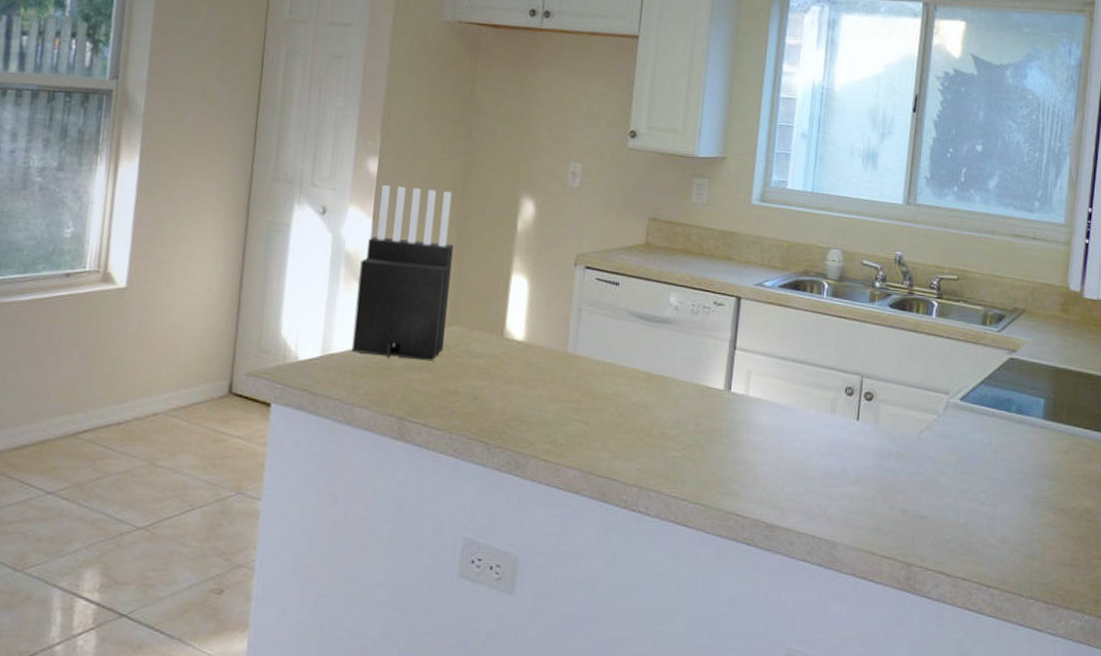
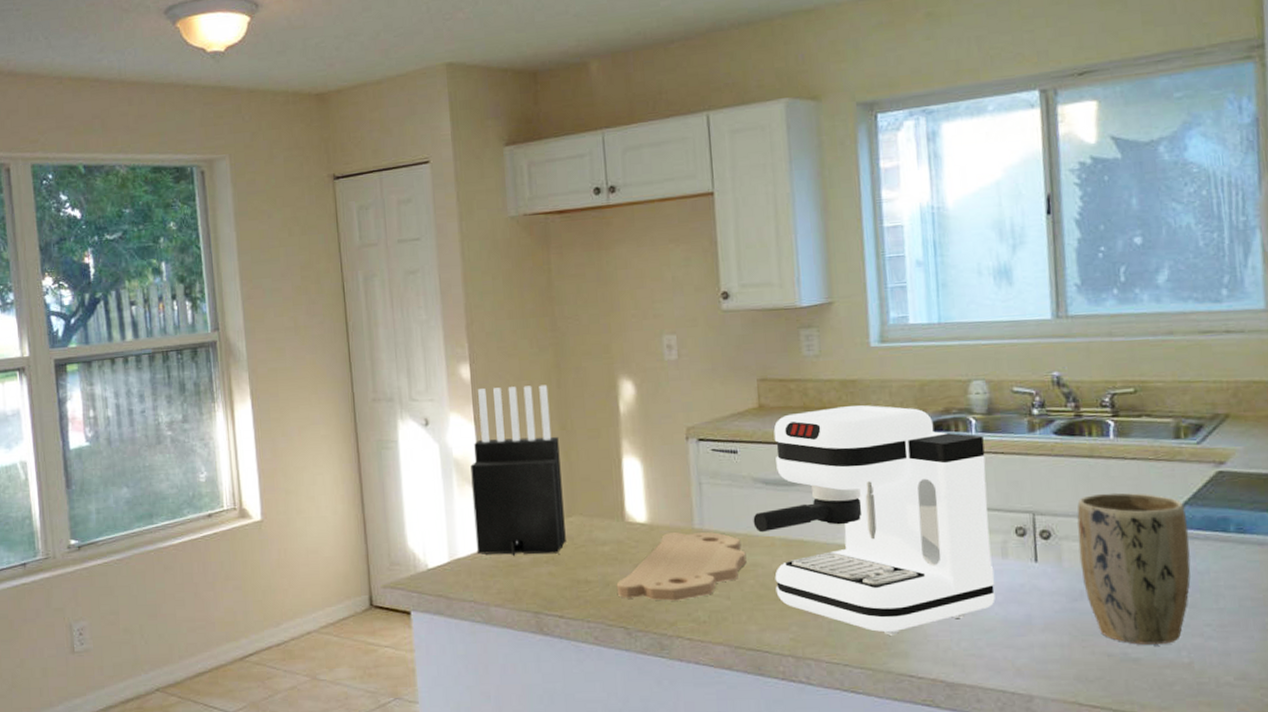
cutting board: none [483,353,611,422] -> present [616,532,747,601]
coffee maker: none [622,255,832,475] -> present [753,405,995,635]
plant pot: none [892,365,981,505] -> present [1077,492,1191,645]

